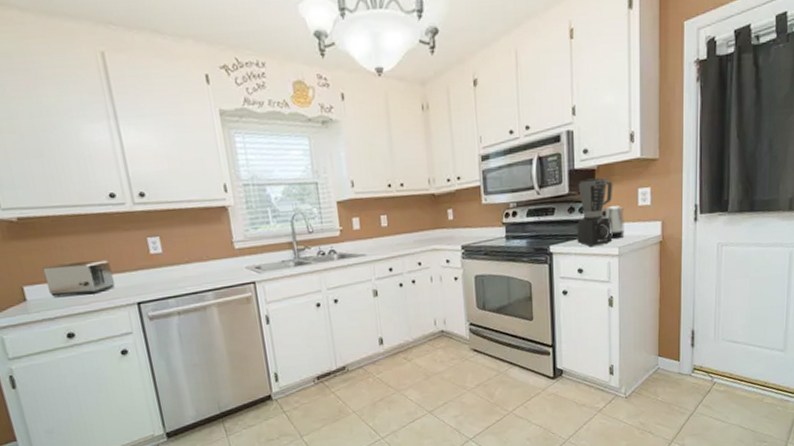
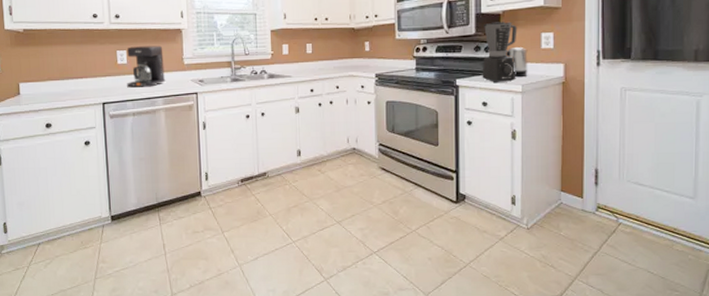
toaster: present [42,260,116,298] -> none [35,66,88,94]
coffee maker: none [160,228,215,282] -> present [127,45,166,88]

